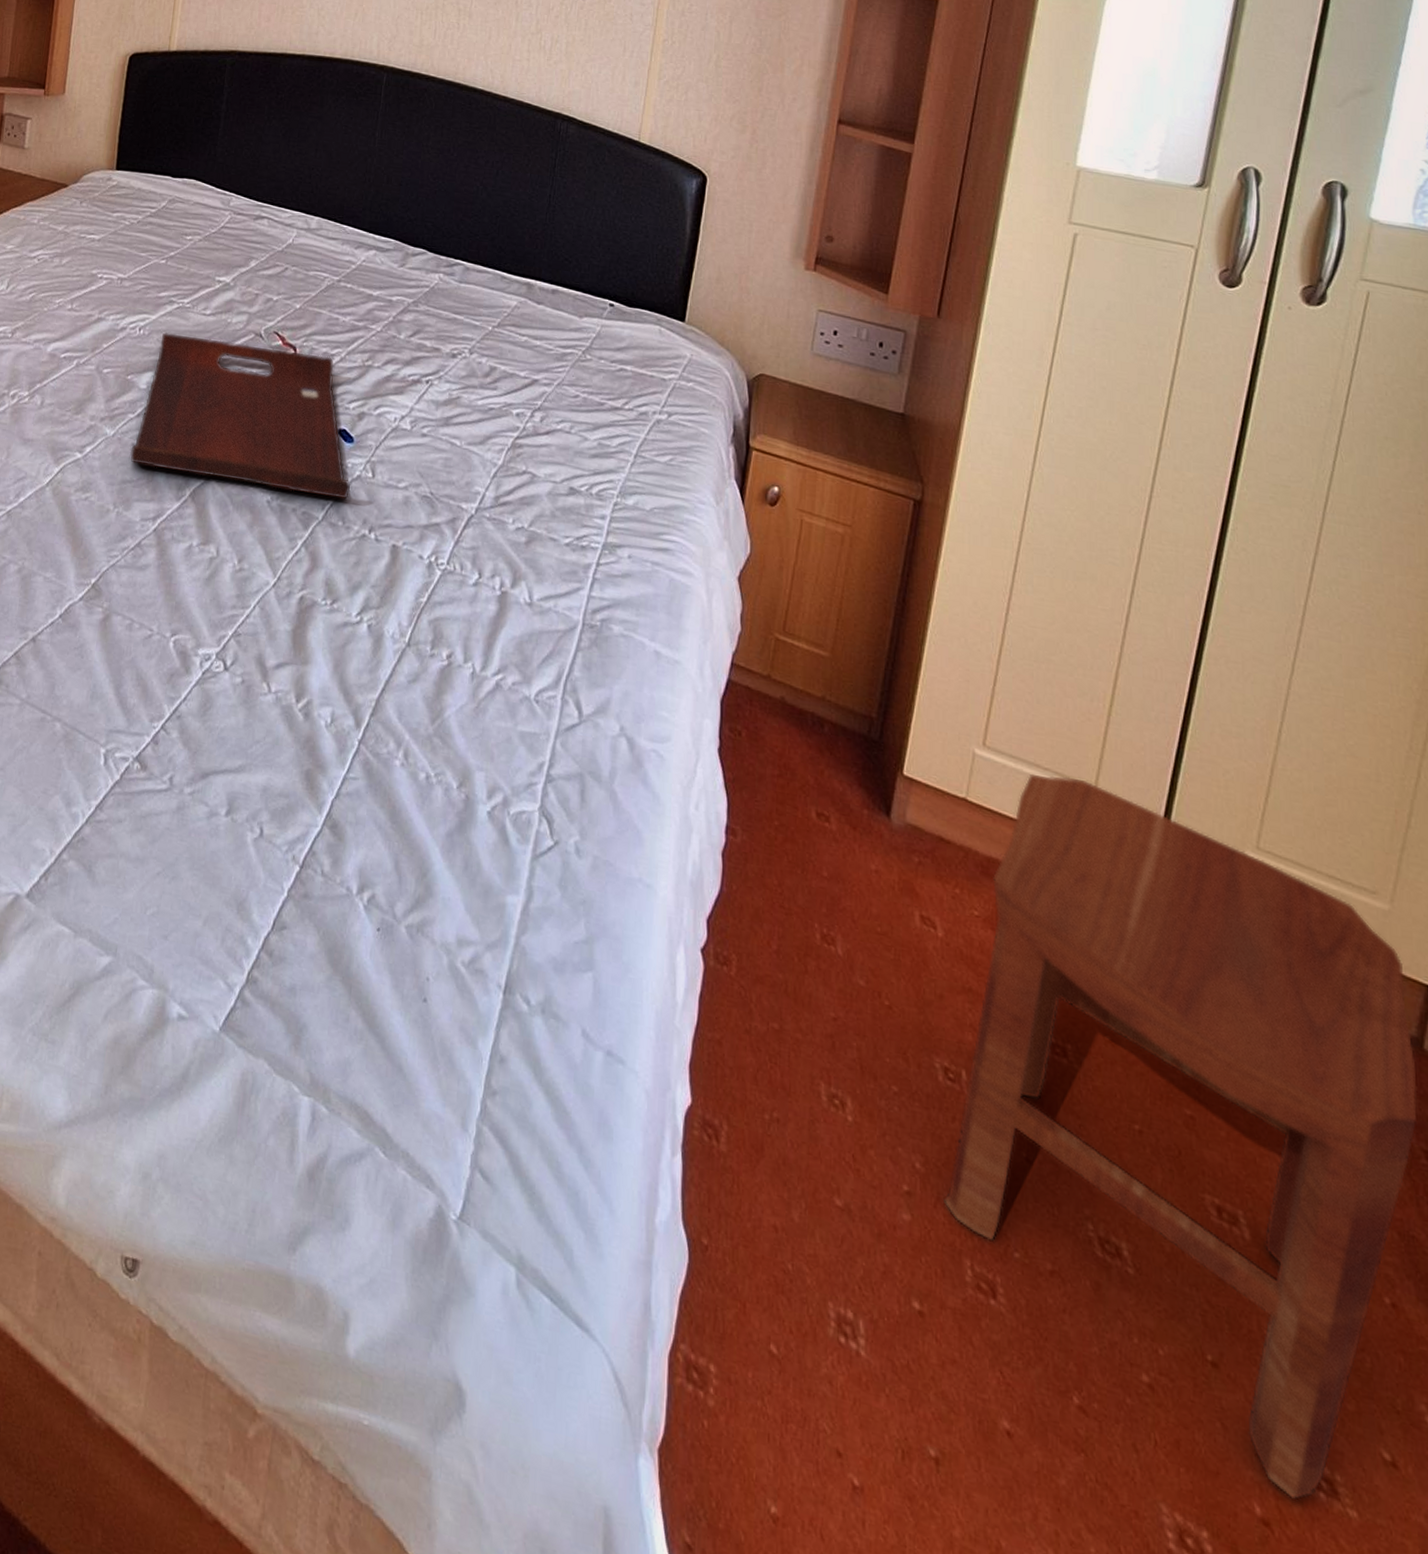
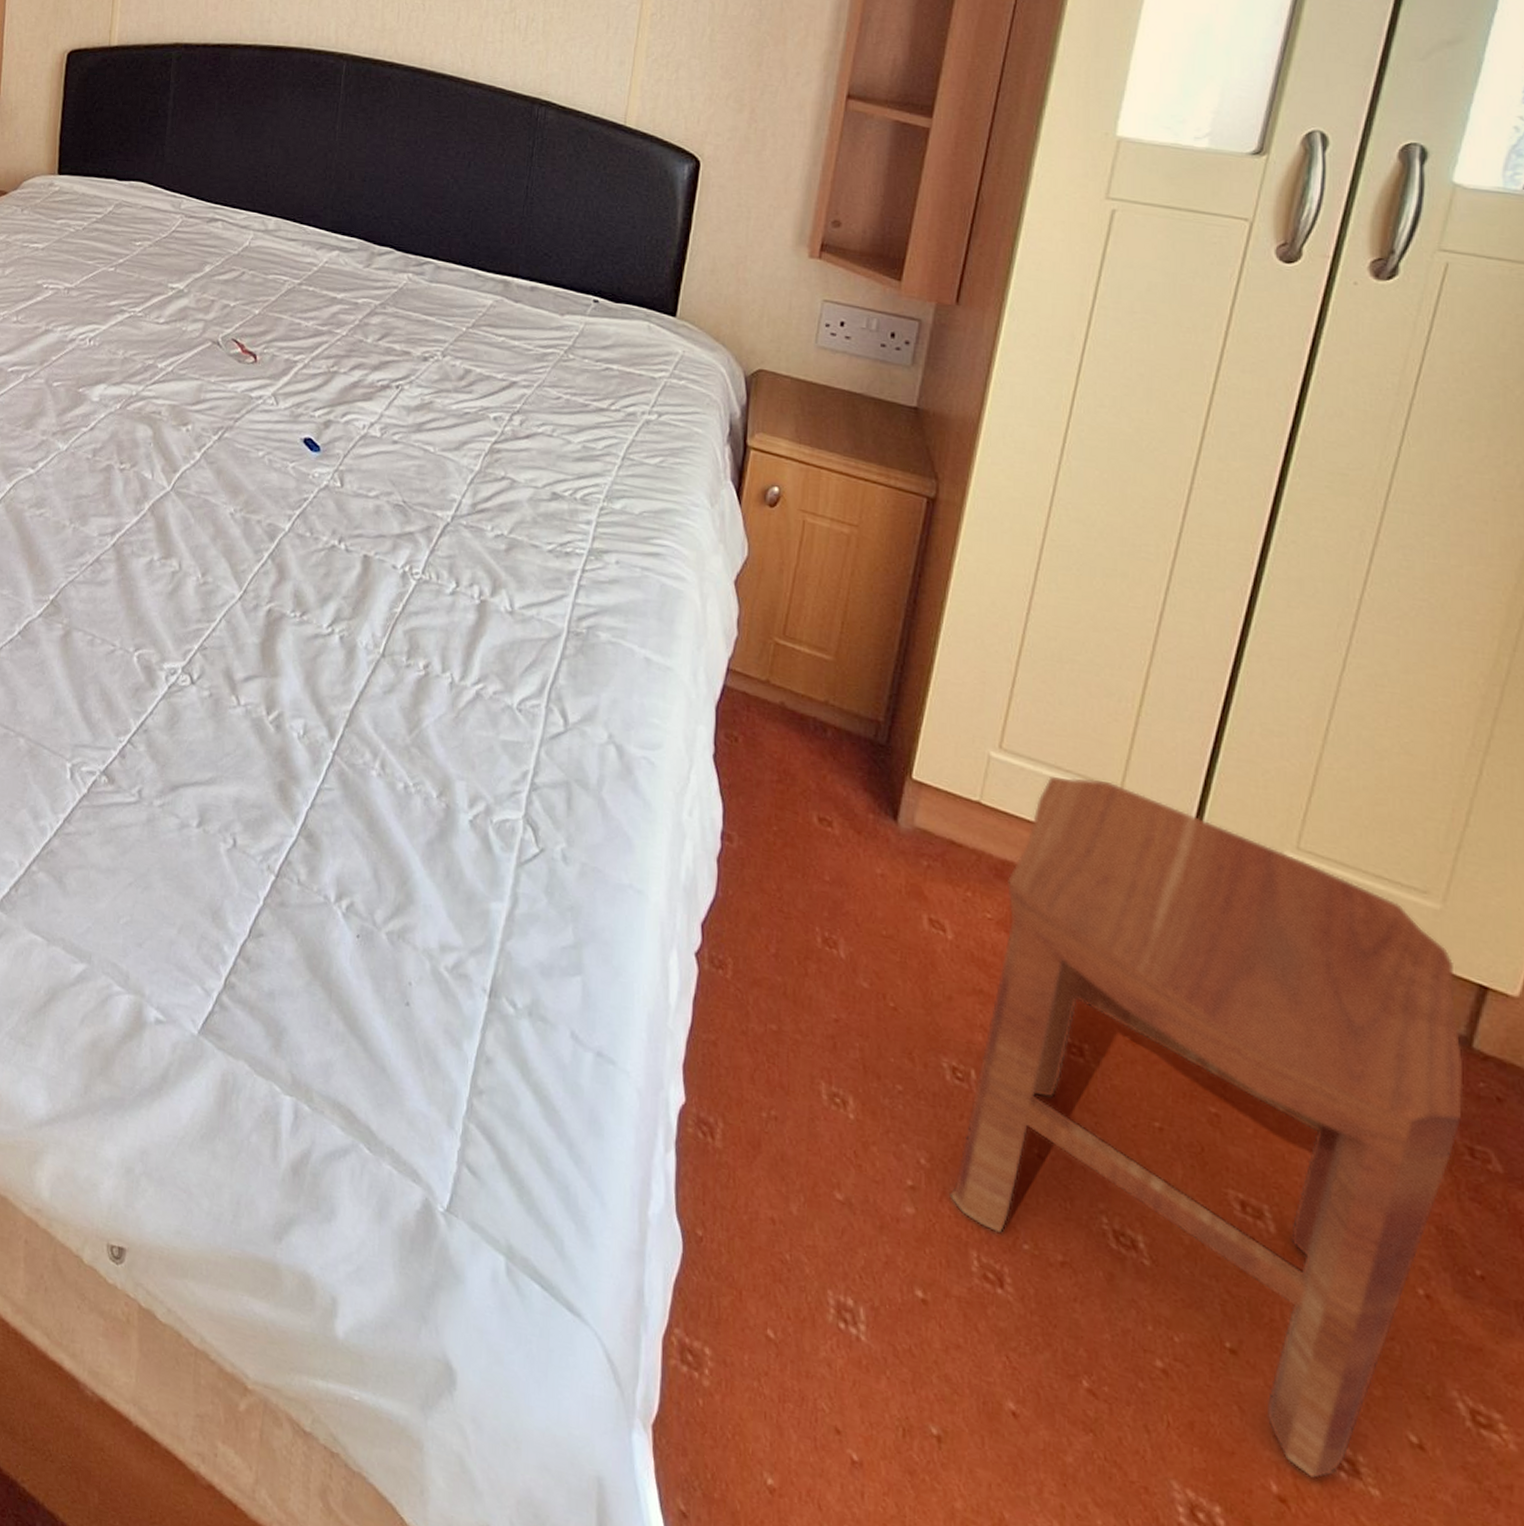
serving tray: present [130,332,351,499] -> none [85,343,319,510]

